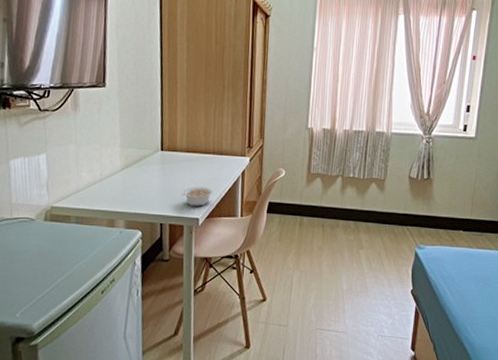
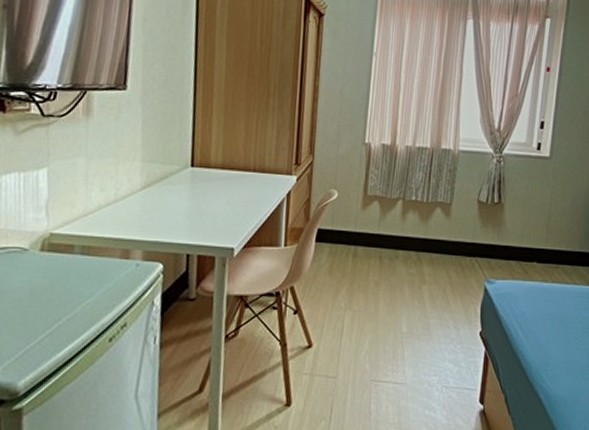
legume: present [182,187,213,207] -> none [214,210,252,234]

